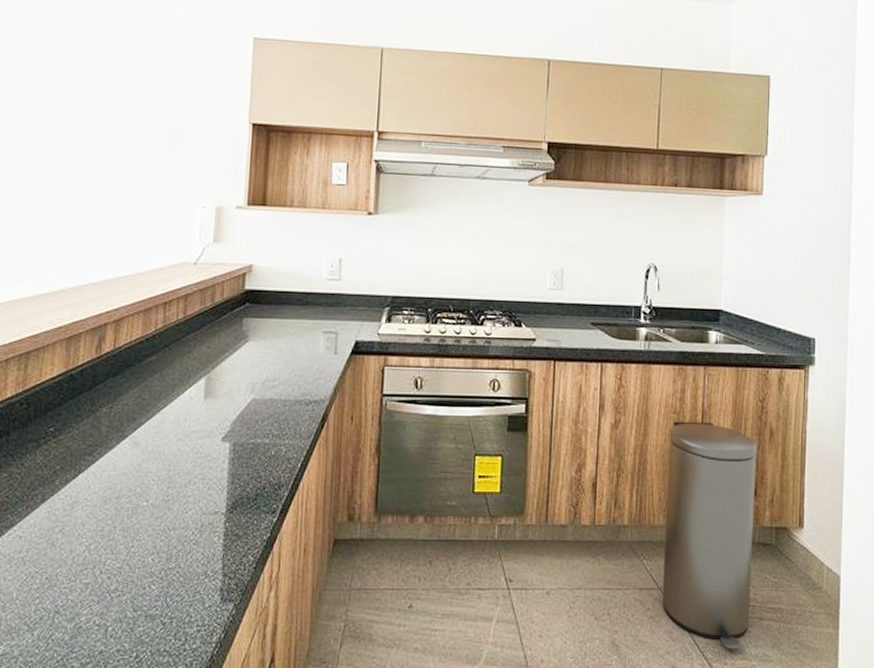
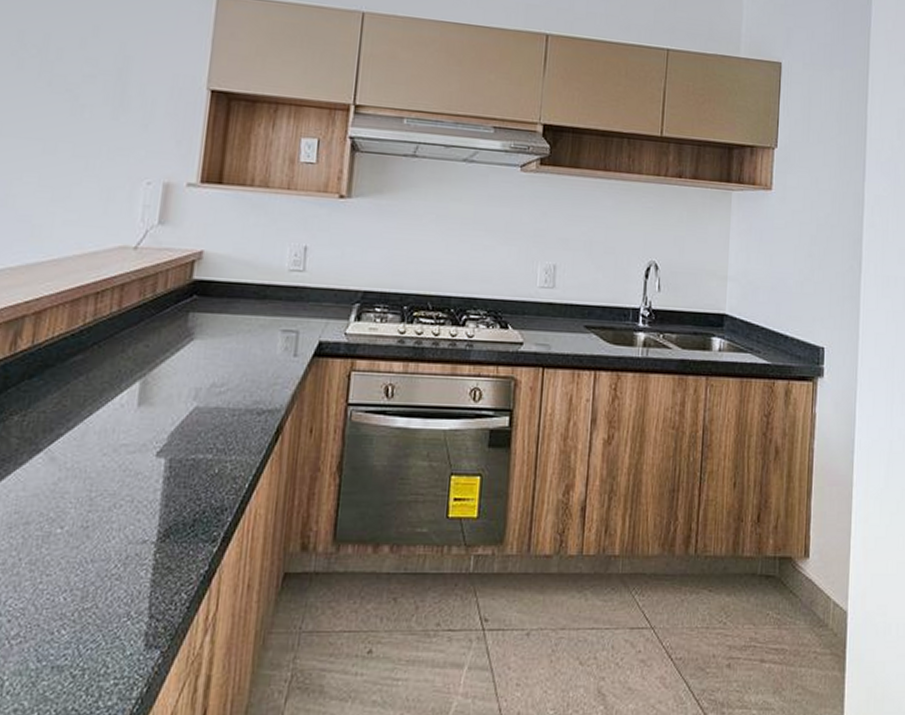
pedal bin: present [662,421,757,650] -> none [654,437,761,697]

